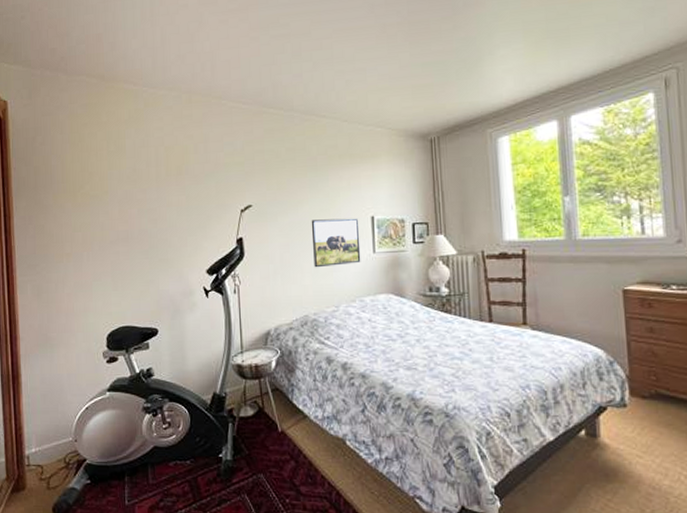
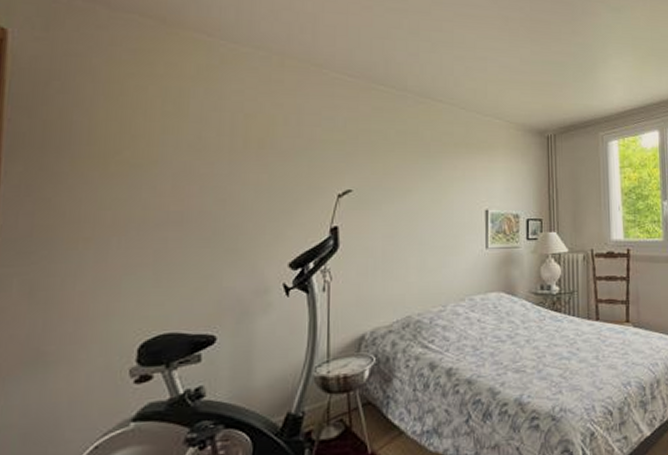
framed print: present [311,218,361,268] -> none [420,210,473,263]

